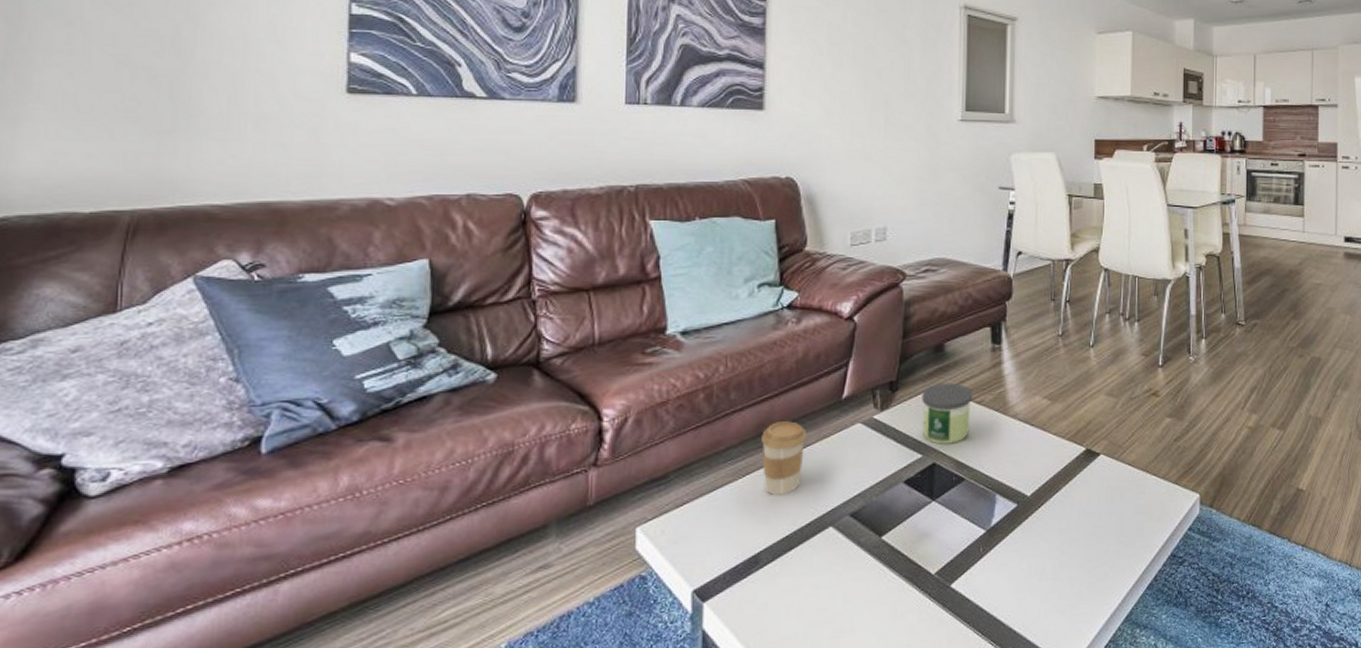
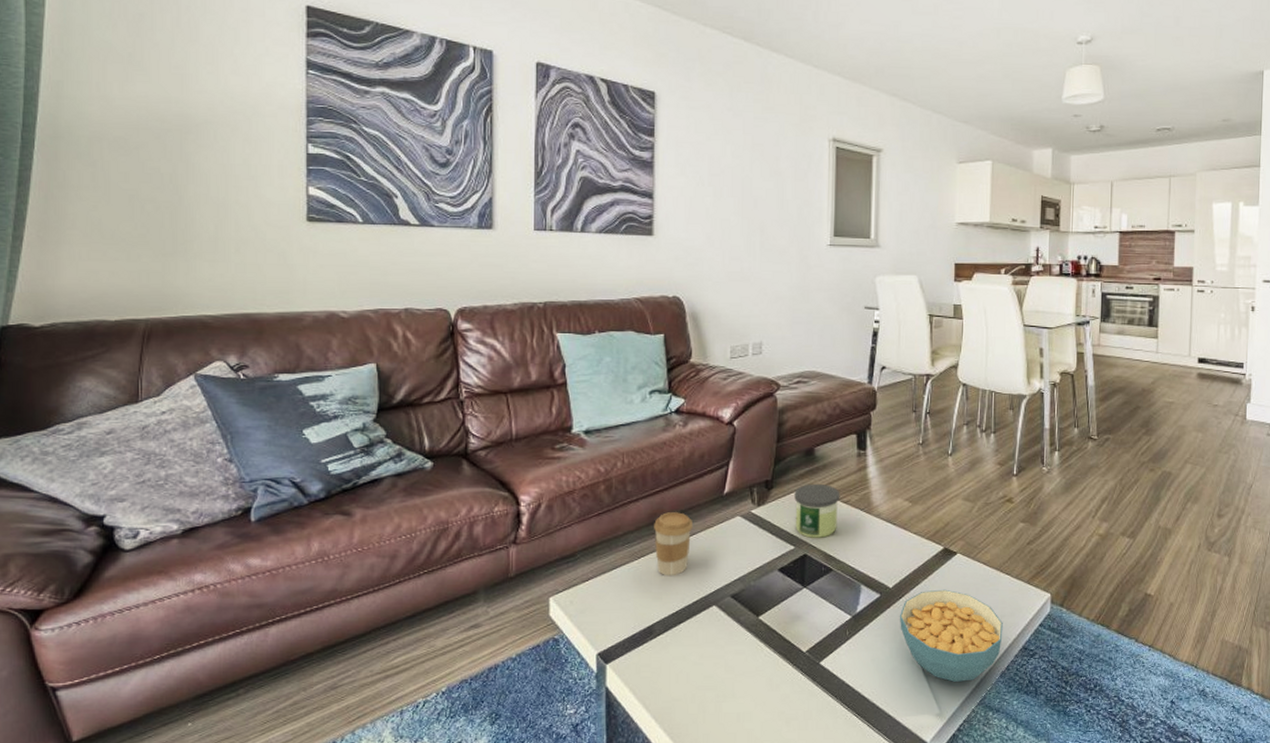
cereal bowl: none [1039,494,1150,598] -> present [900,589,1003,682]

